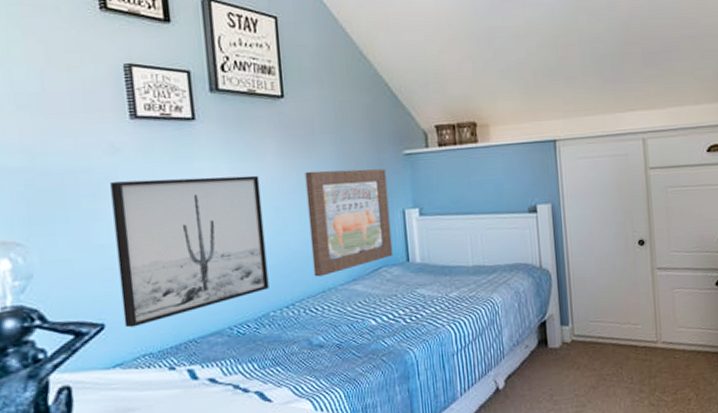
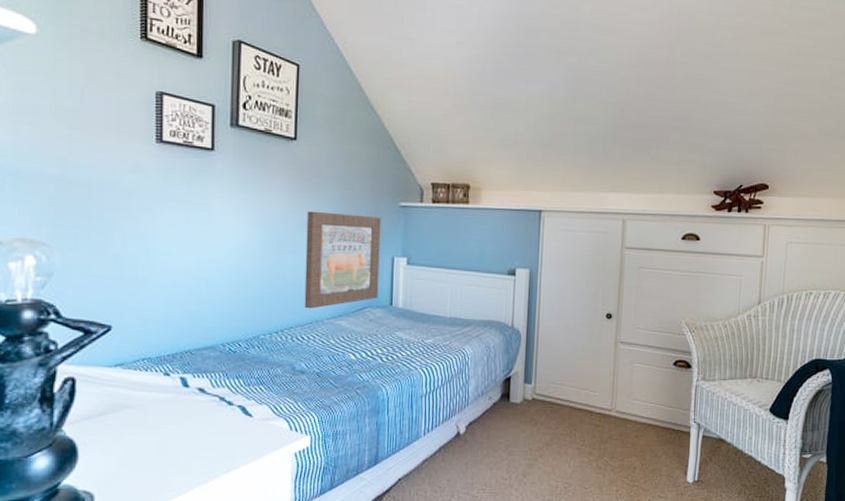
wall art: present [110,175,269,328] -> none [129,198,265,332]

